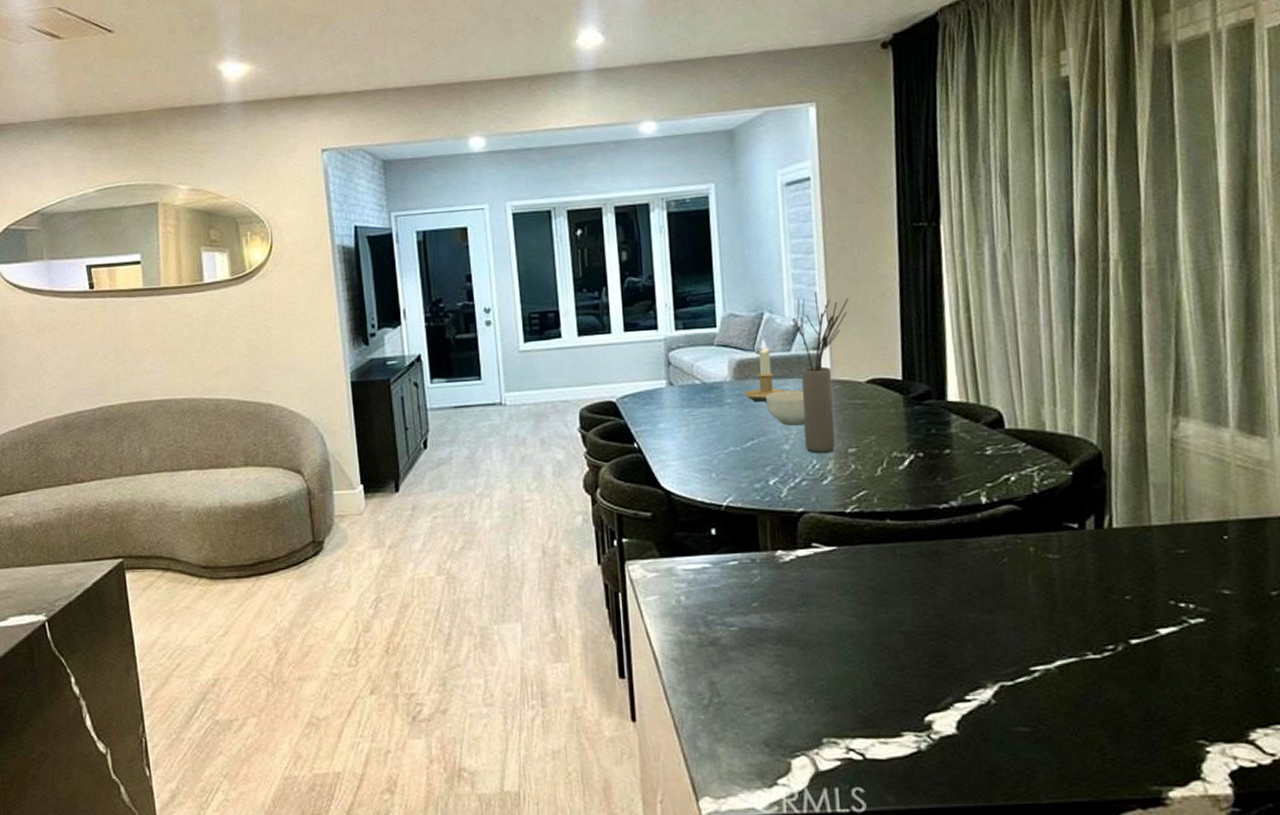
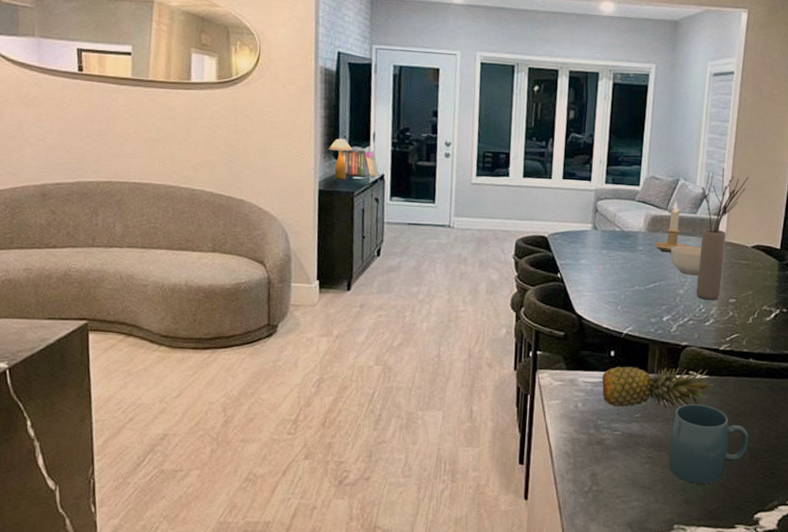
table lamp: none [356,319,383,368] -> present [328,136,353,180]
books: none [372,330,415,364] -> present [342,149,379,178]
fruit: none [704,539,845,597] -> present [602,366,713,410]
mug: none [799,583,902,684] -> present [669,403,749,484]

